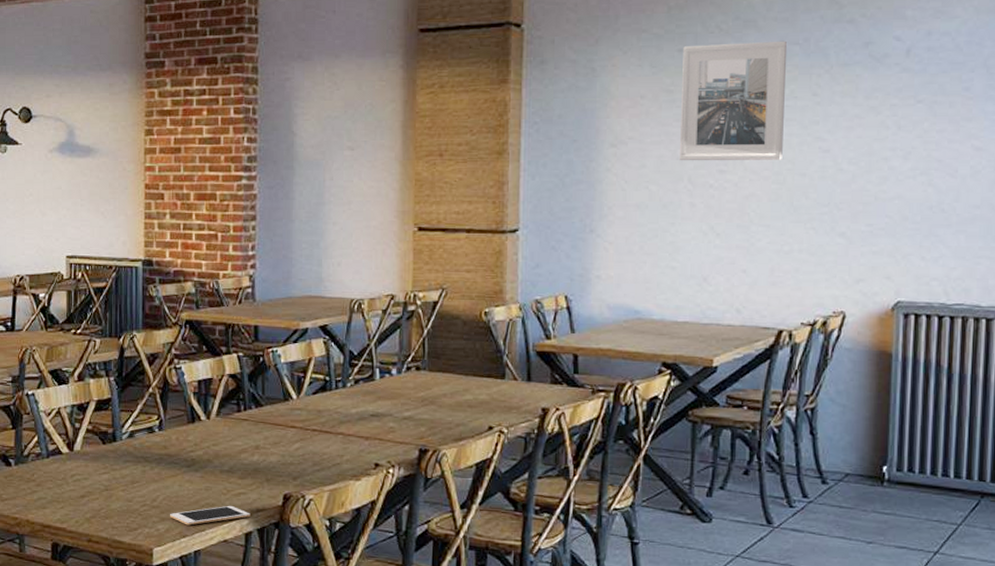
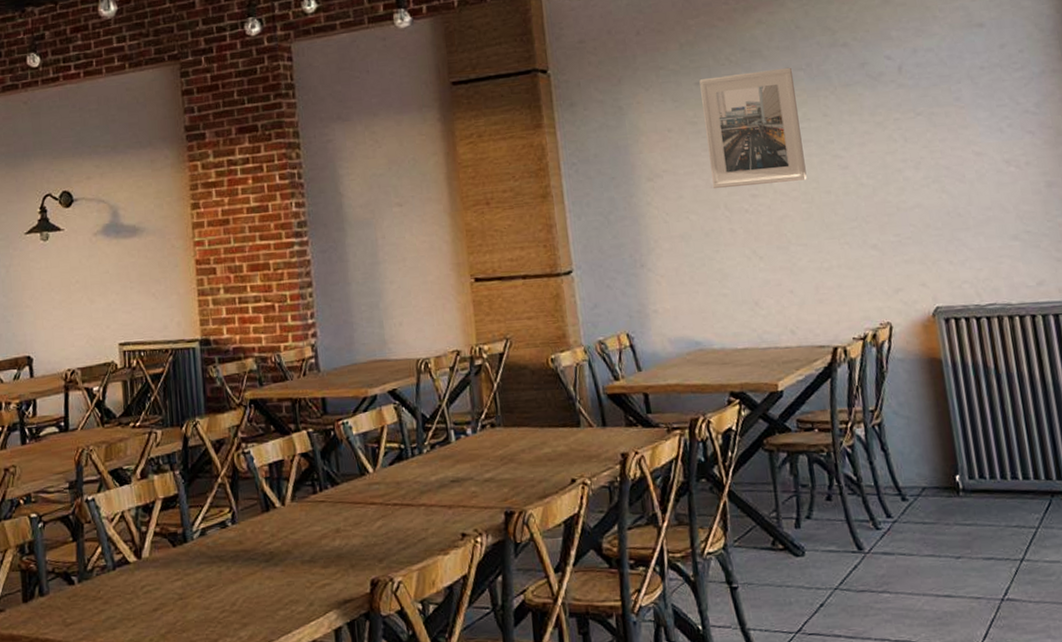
cell phone: present [170,505,250,526] -> none [252,599,338,629]

